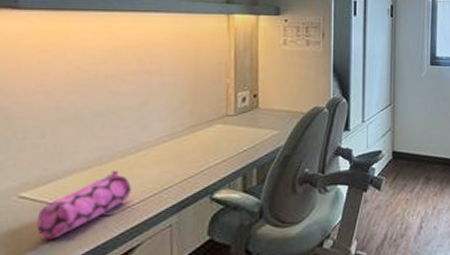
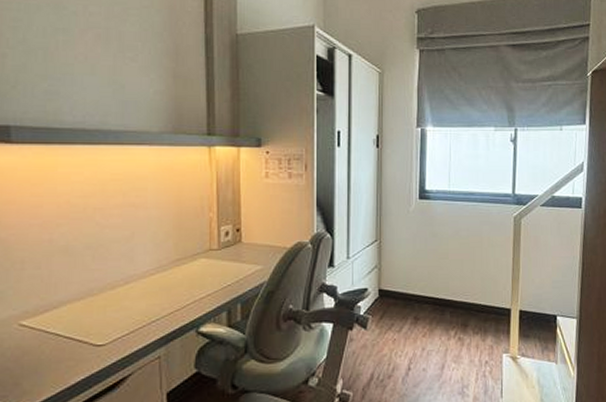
pencil case: present [36,171,131,240] -> none [36,302,121,366]

